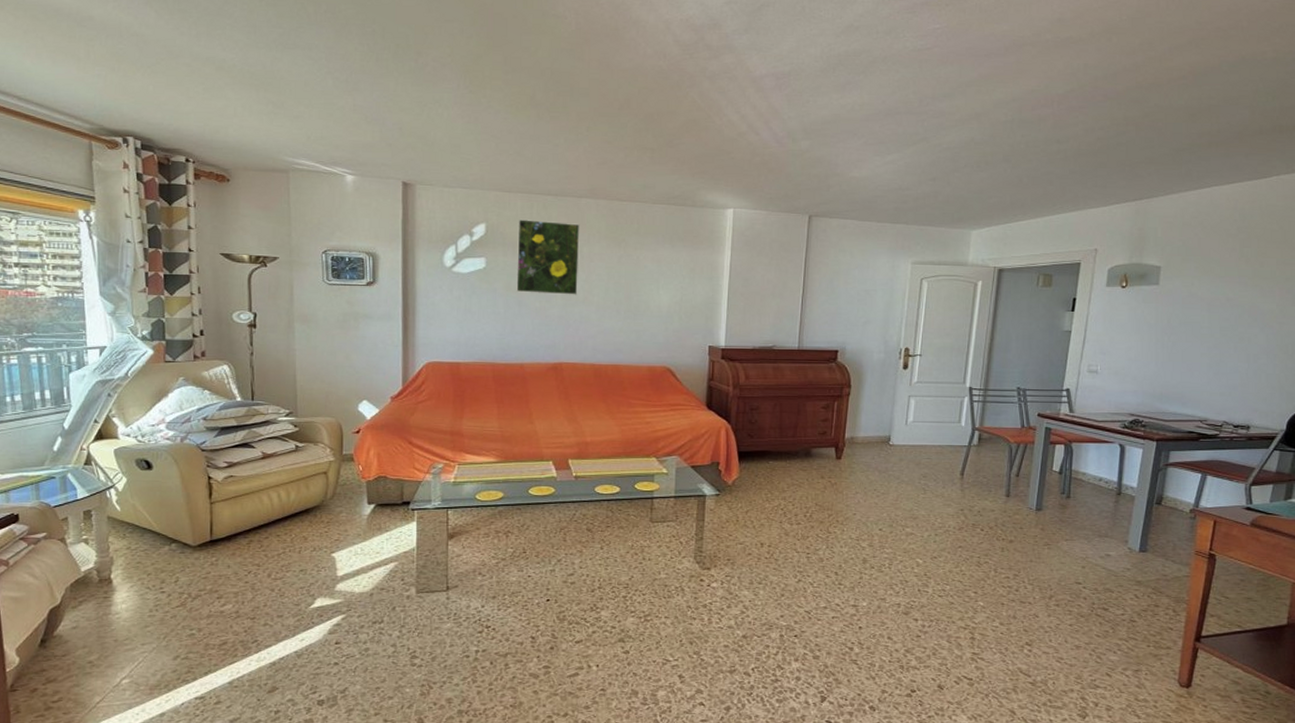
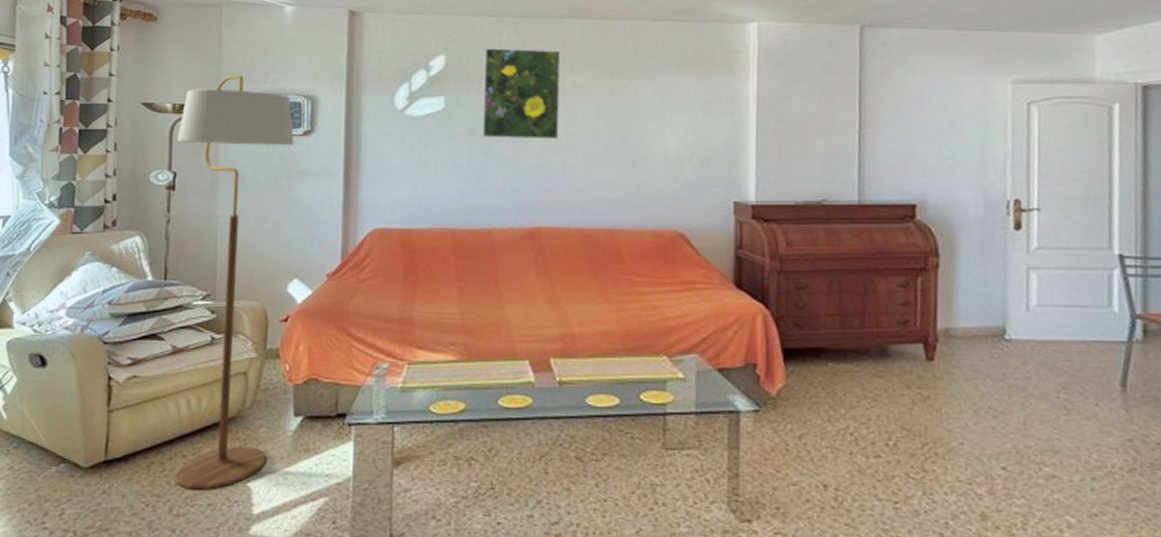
floor lamp: none [255,232,359,560] -> present [175,74,295,490]

